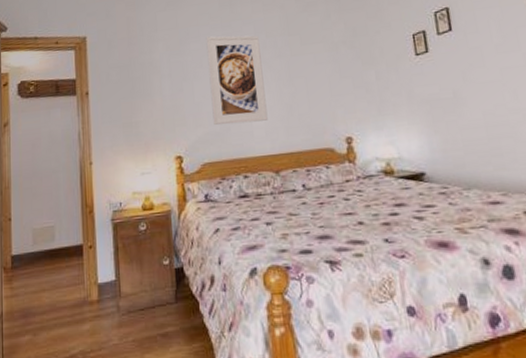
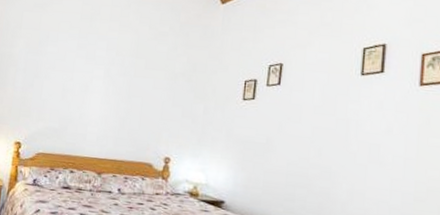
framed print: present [206,35,268,125] -> none [54,43,110,128]

